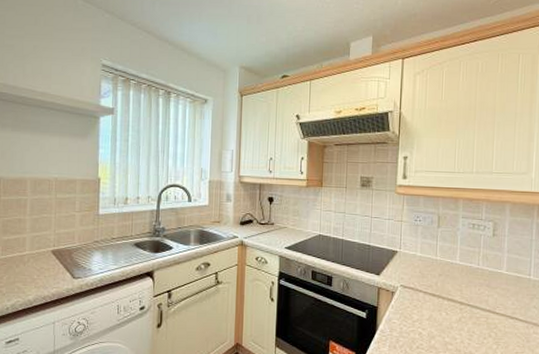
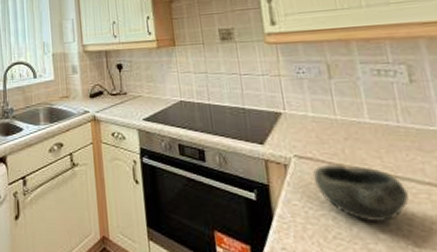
bowl: none [411,293,475,338] -> present [313,163,409,223]

